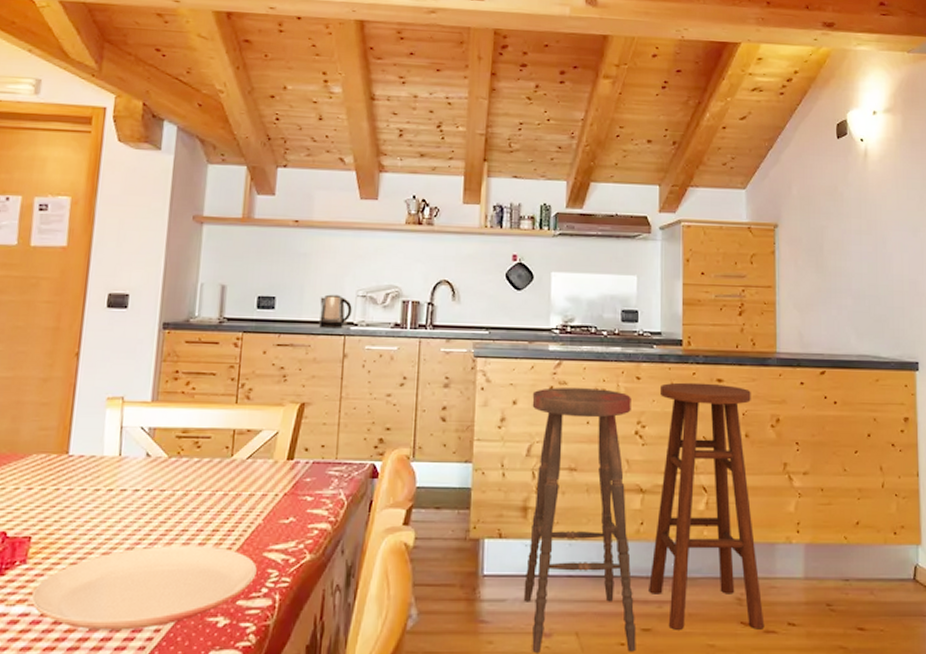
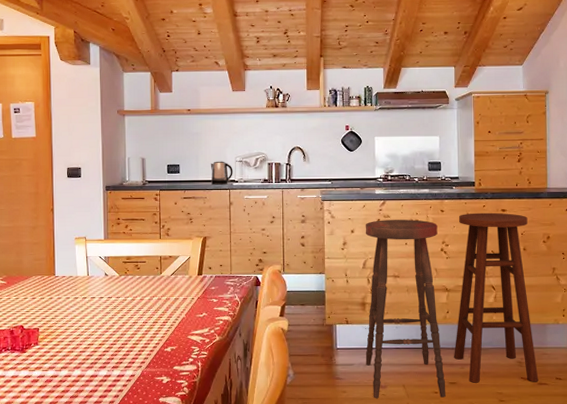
plate: present [31,546,257,631] -> none [44,332,185,386]

